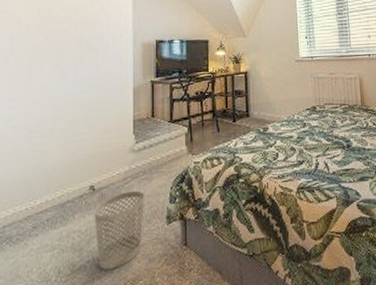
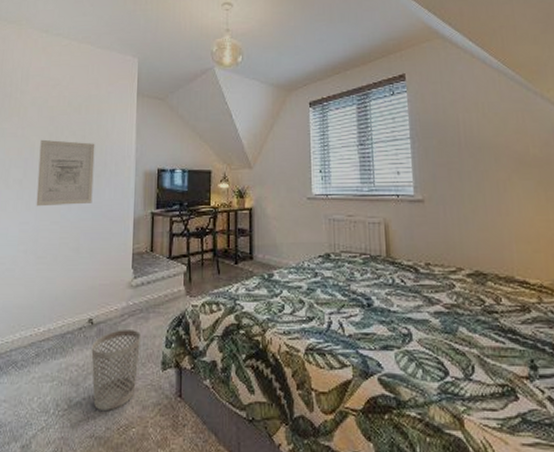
wall art: none [26,15,90,82] -> present [36,139,95,207]

